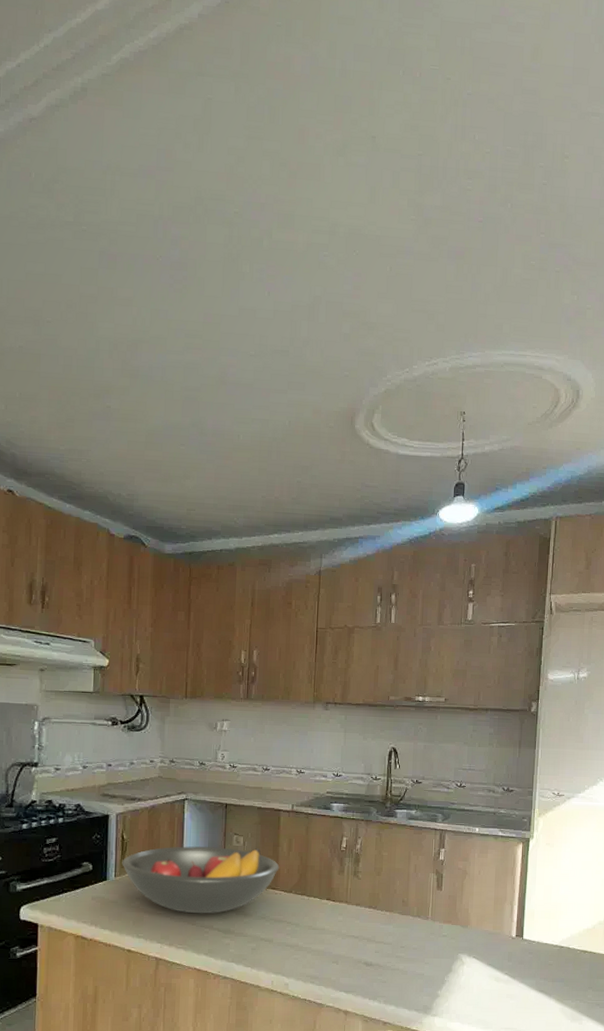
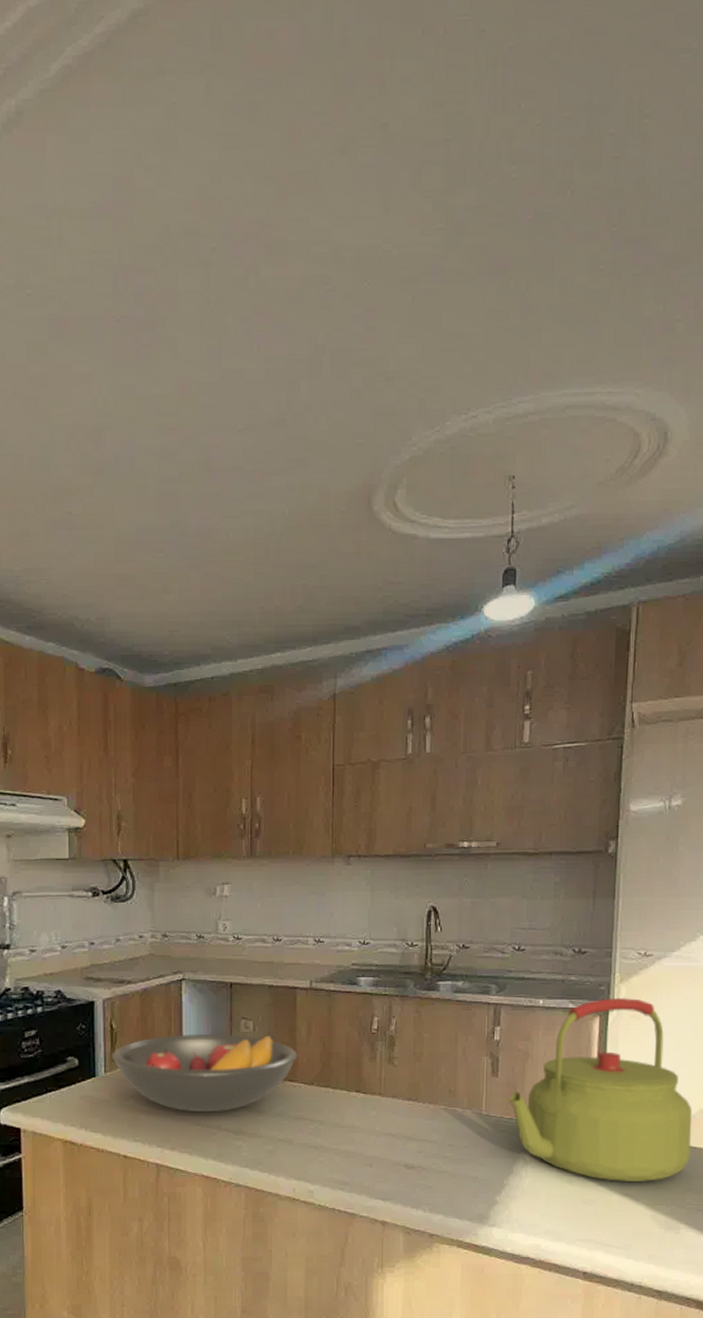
kettle: none [449,828,593,980] -> present [507,997,693,1182]

